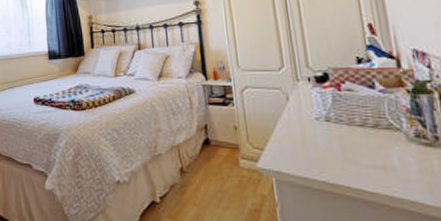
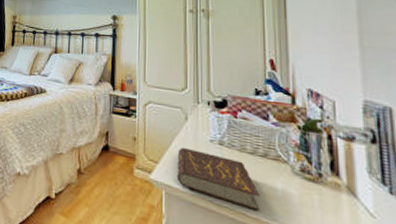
book: none [283,129,378,185] -> present [176,147,260,211]

